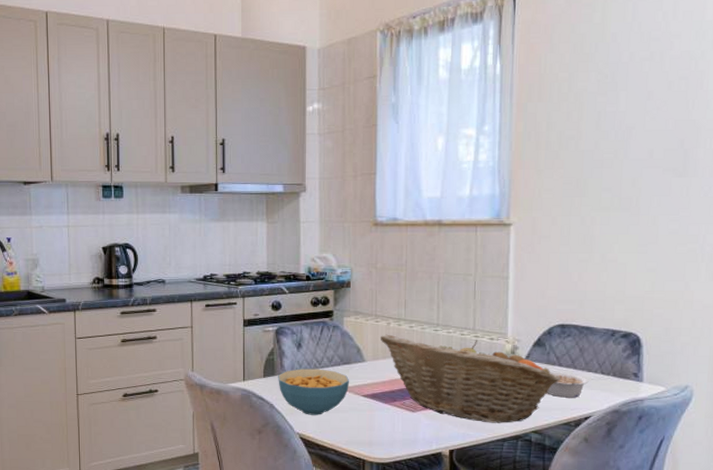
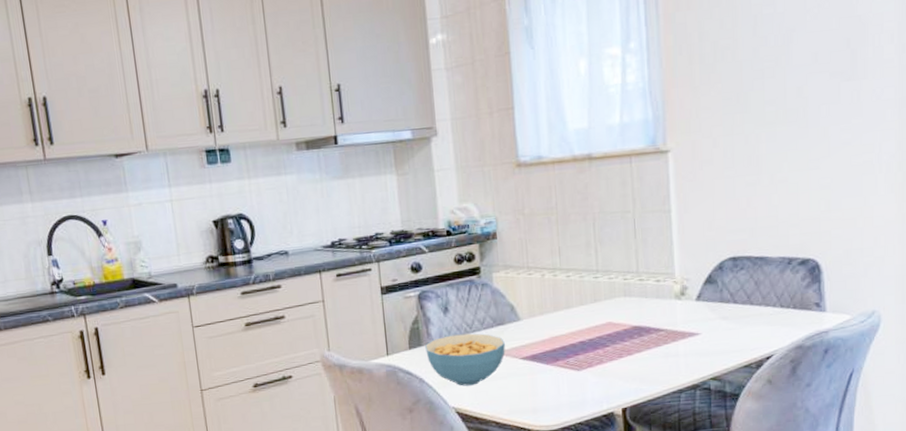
fruit basket: present [380,334,561,423] -> none [534,284,737,374]
legume: present [547,372,589,398] -> none [723,309,768,338]

